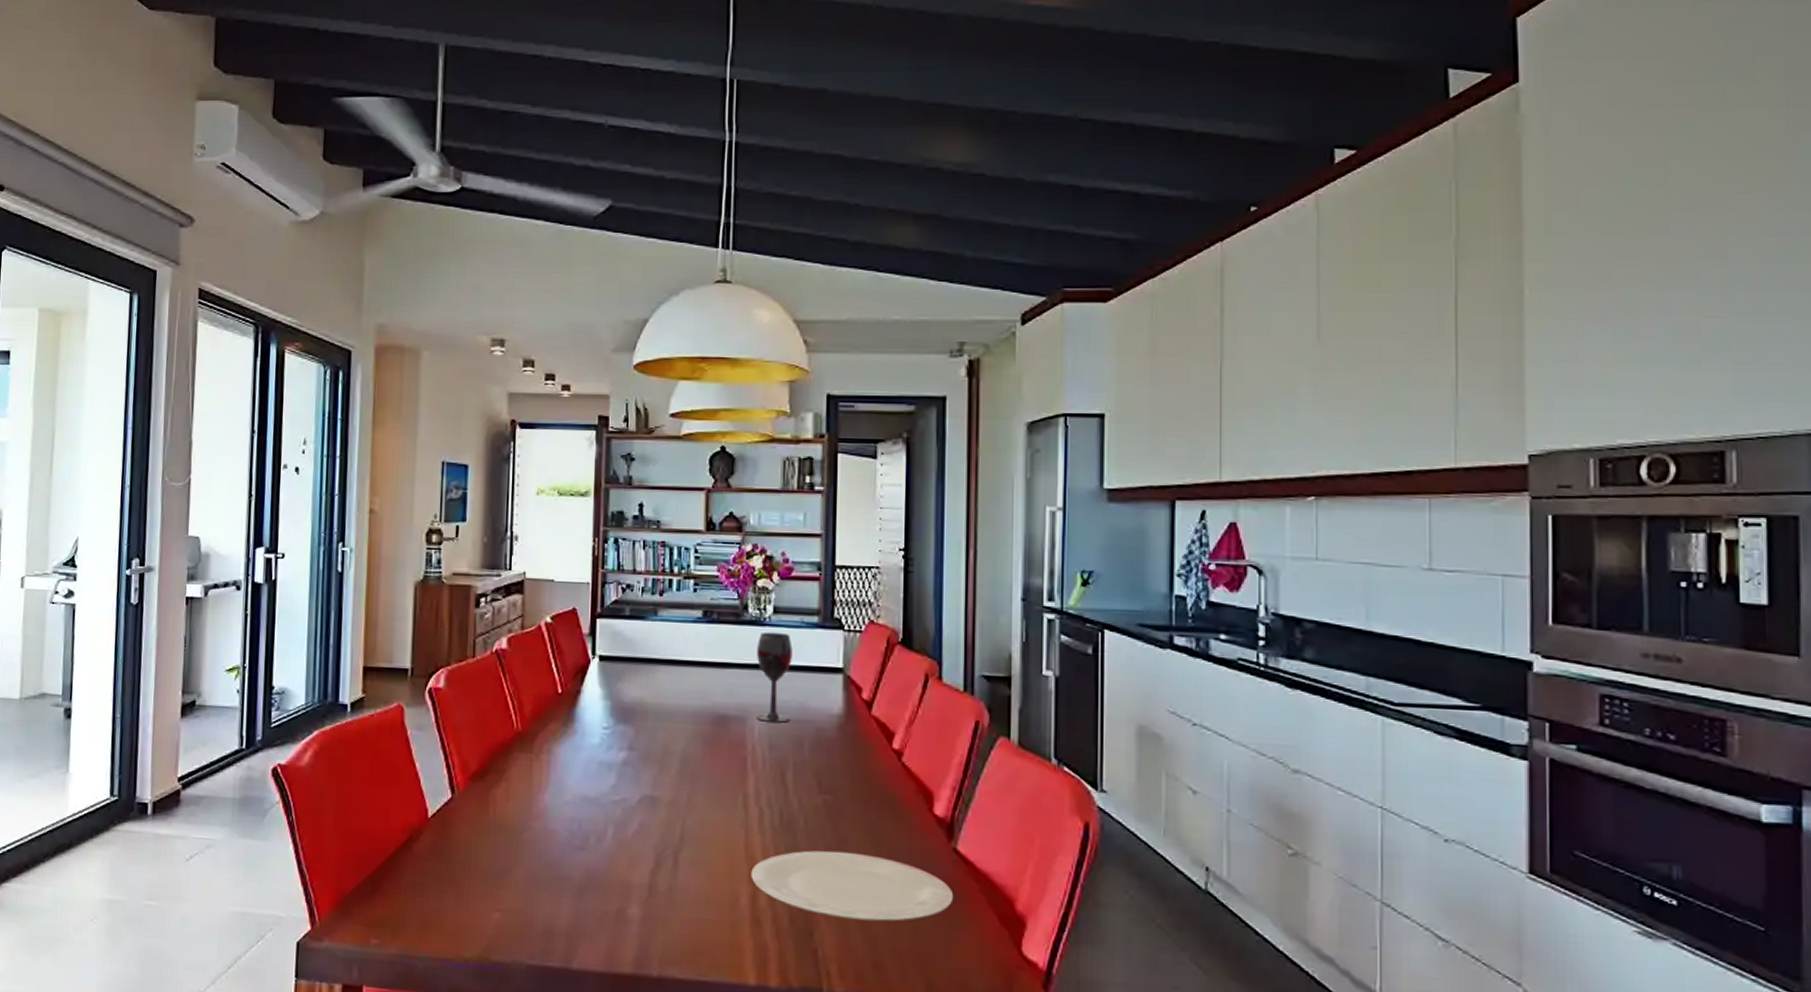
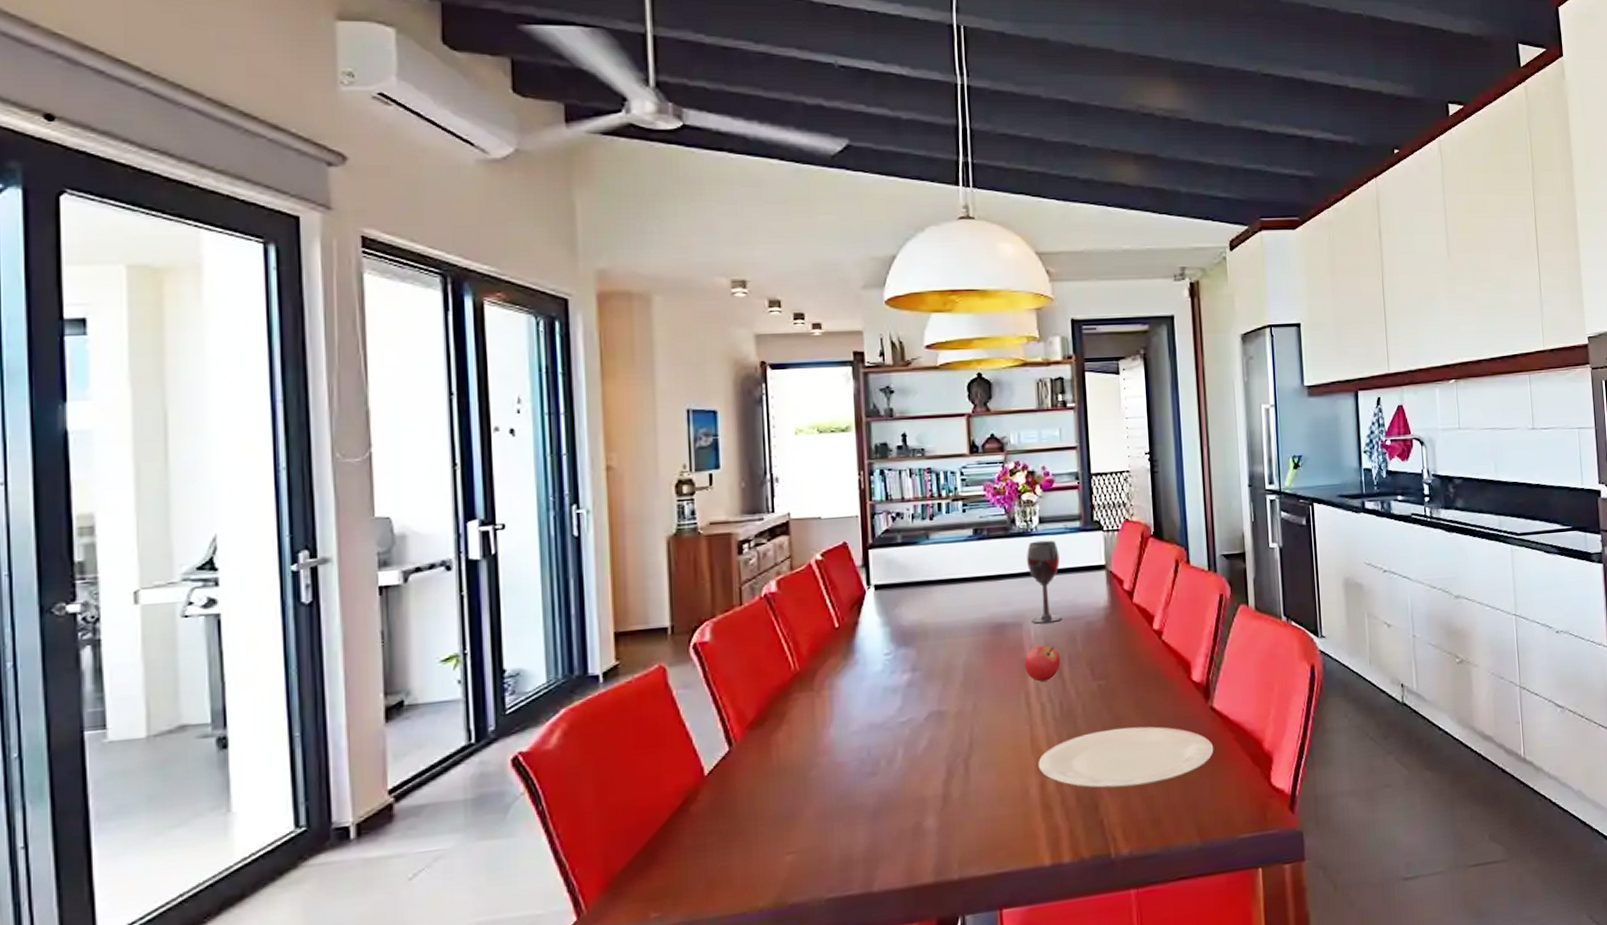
fruit: none [745,744,785,785] -> present [1024,644,1061,682]

